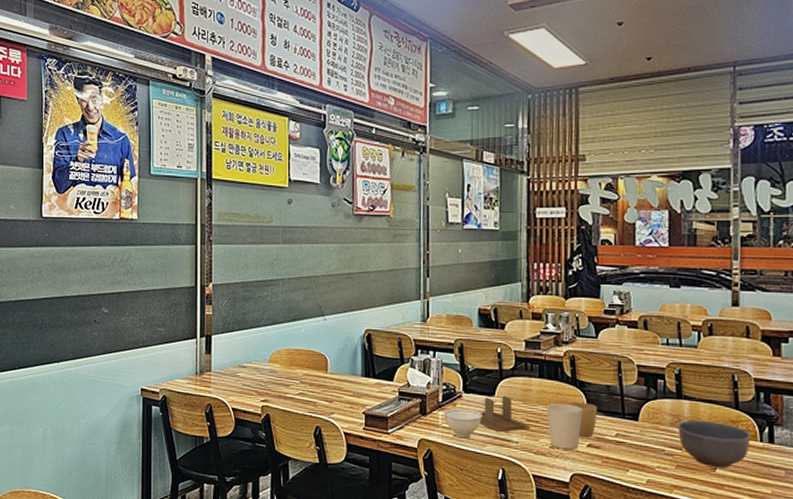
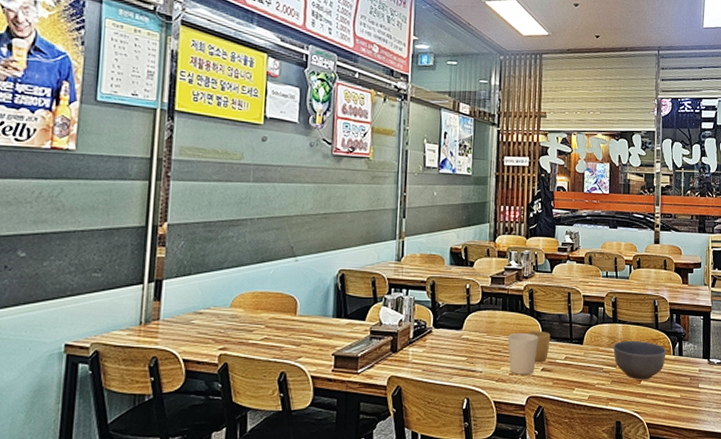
bowl: present [444,408,484,439] -> none [414,343,452,372]
napkin holder: present [479,395,530,433] -> none [447,329,493,364]

